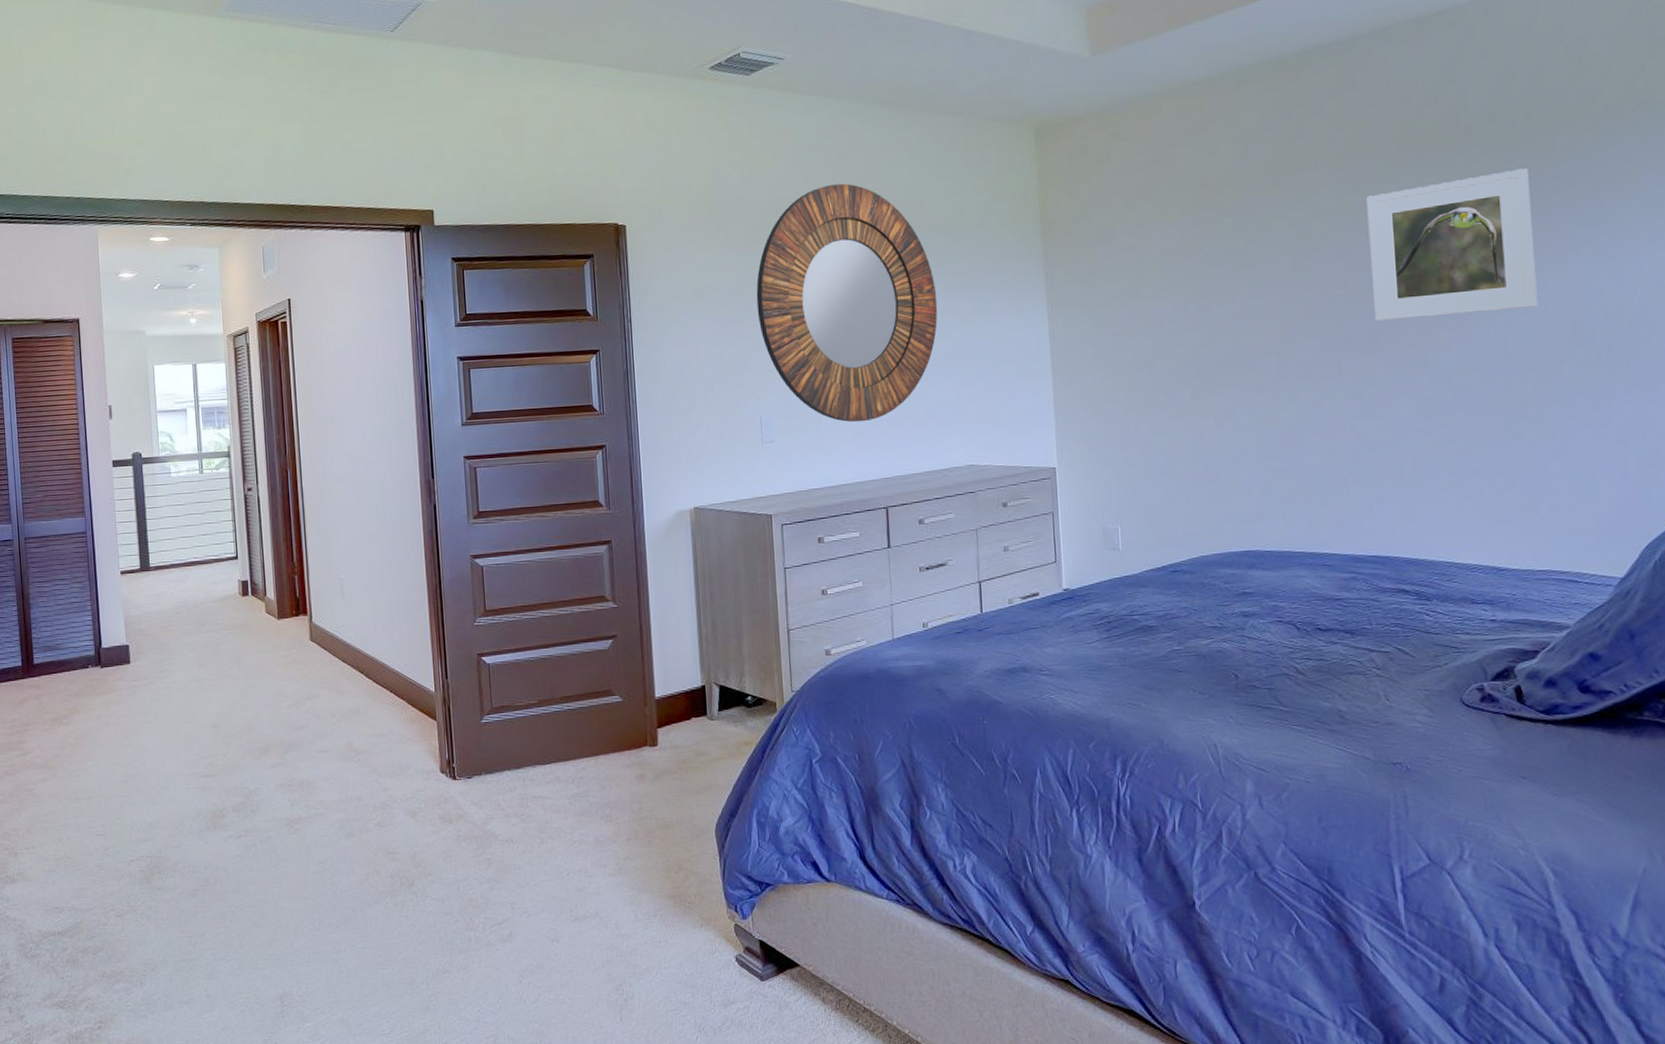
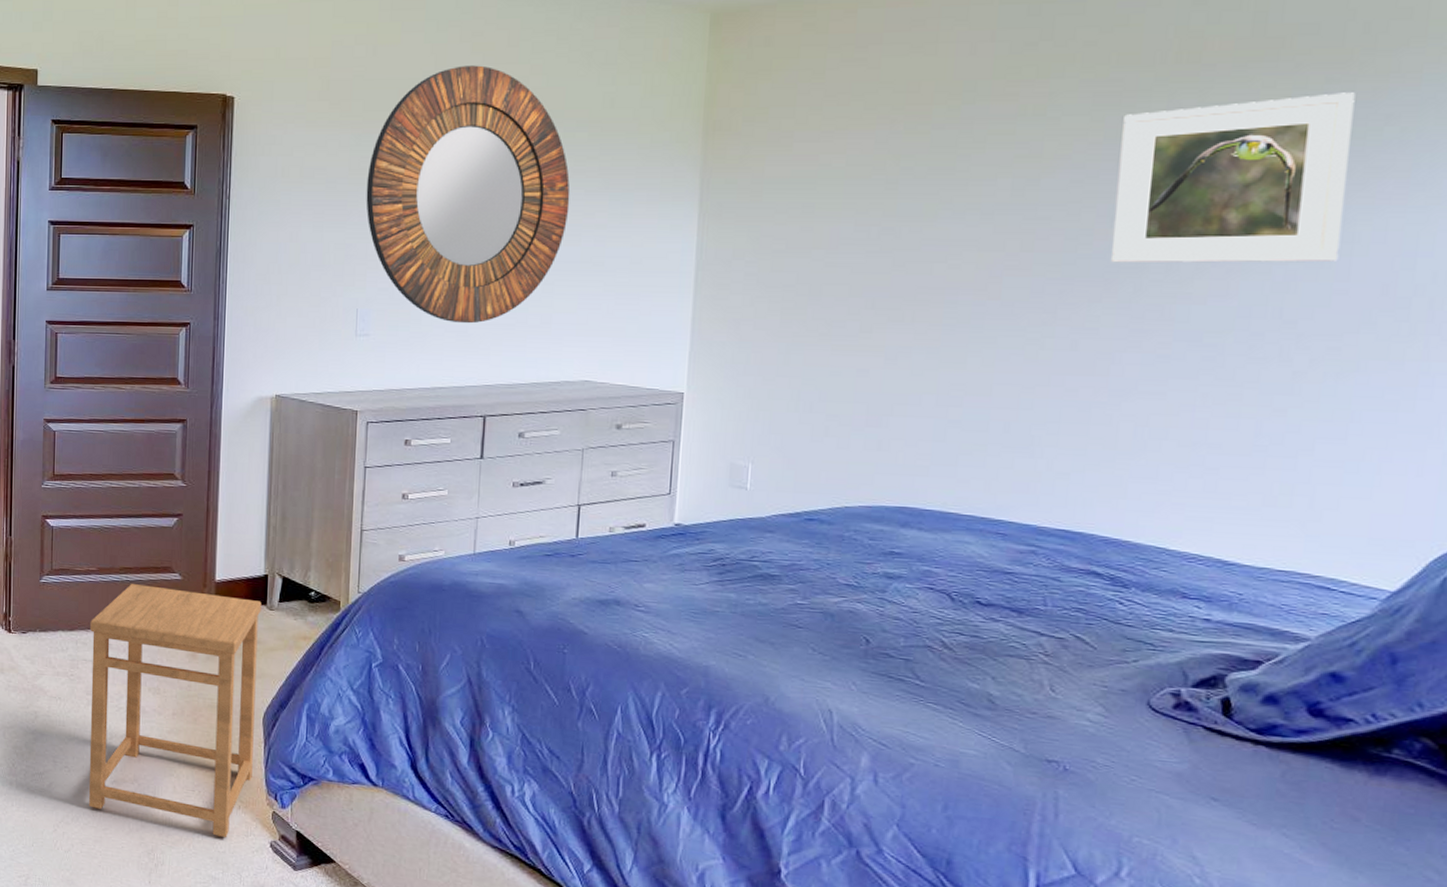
side table: none [536,711,711,959] -> present [88,584,262,837]

